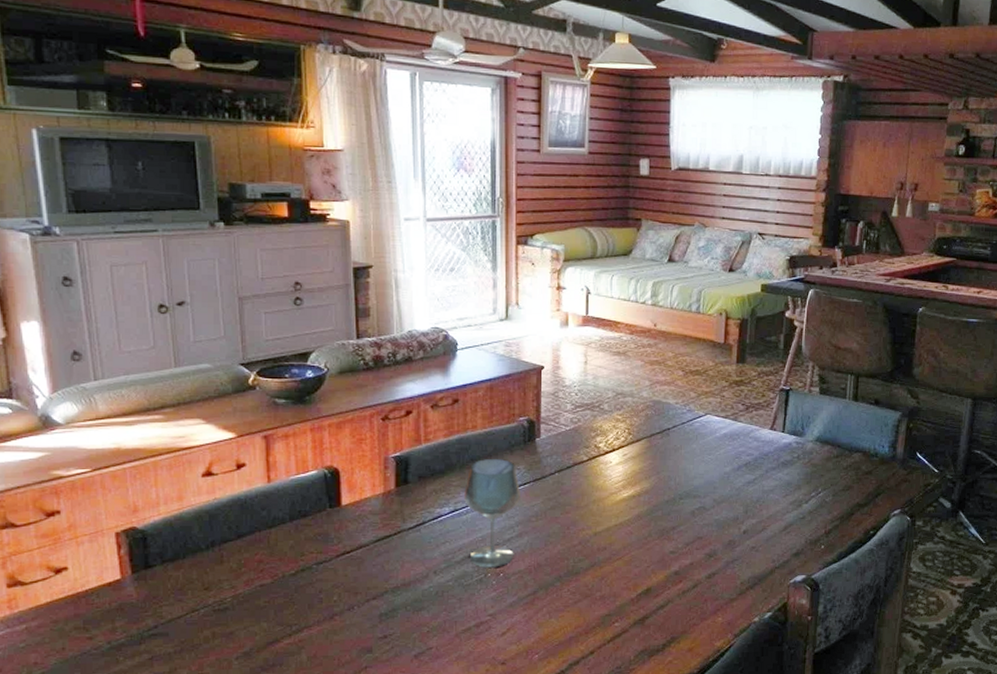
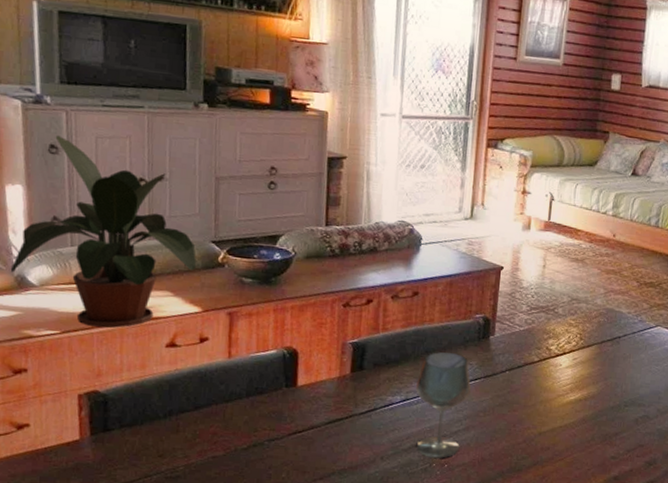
potted plant: none [33,267,226,462] -> present [10,135,196,329]

